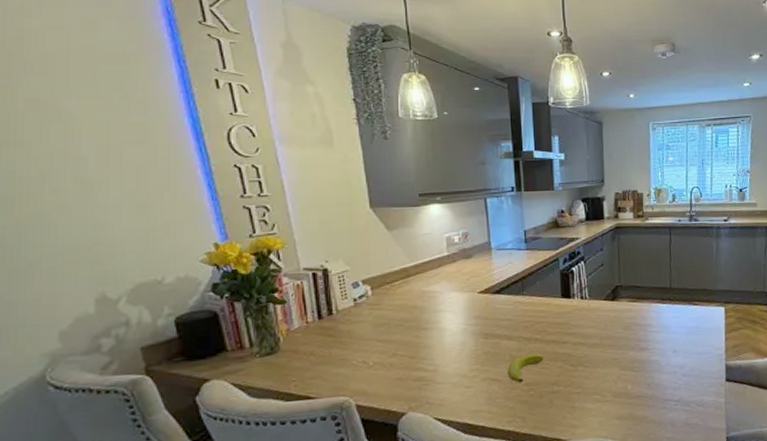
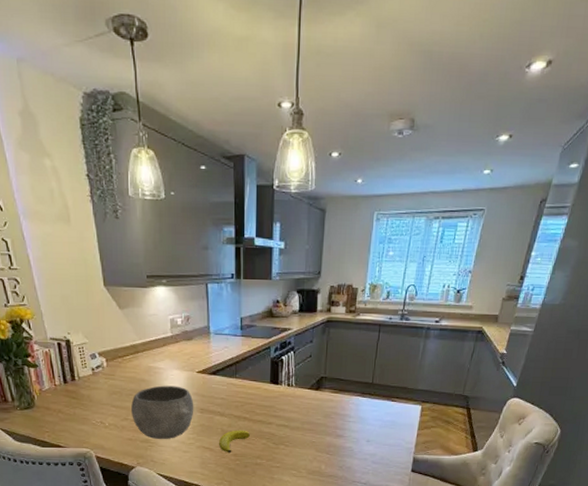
bowl: none [401,310,477,376] -> present [131,385,194,440]

